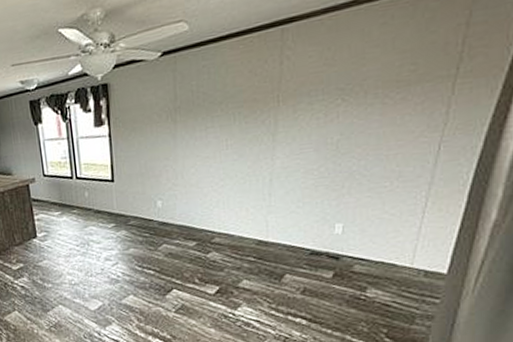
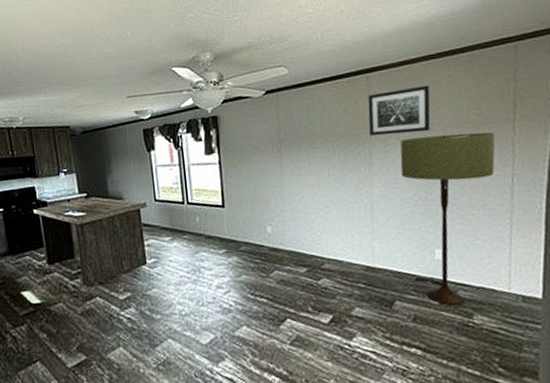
wall art: none [276,36,358,101] -> present [368,85,431,136]
floor lamp: none [309,92,428,279] -> present [400,132,495,305]

